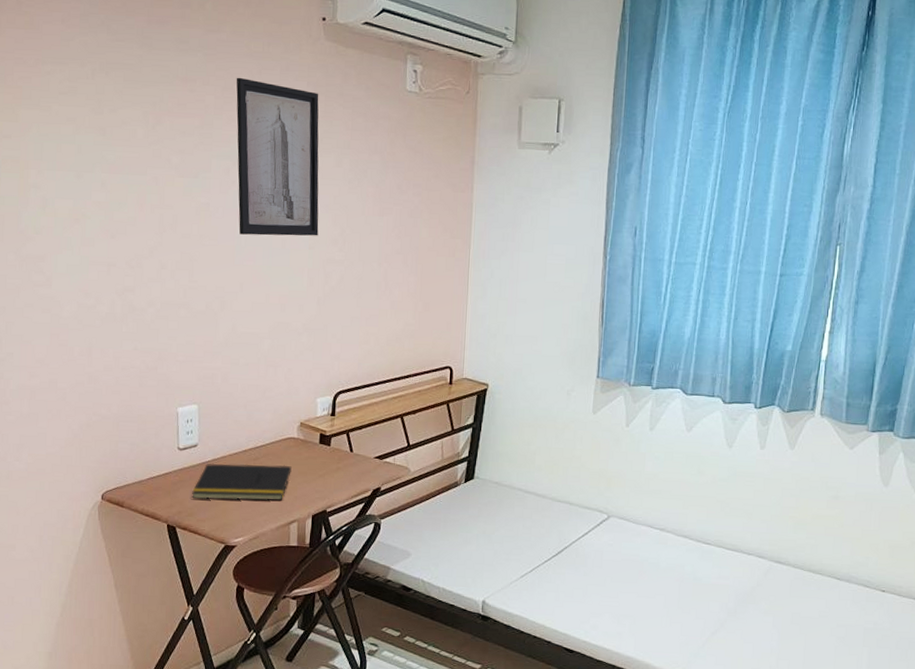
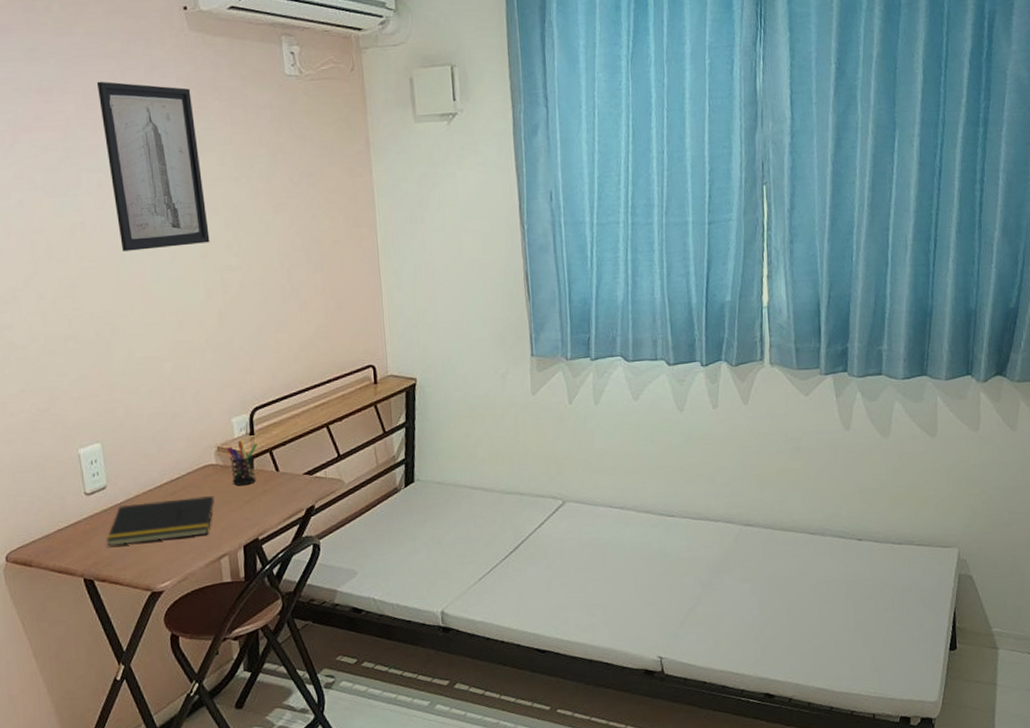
pen holder: none [308,418,337,460] -> present [226,439,258,485]

